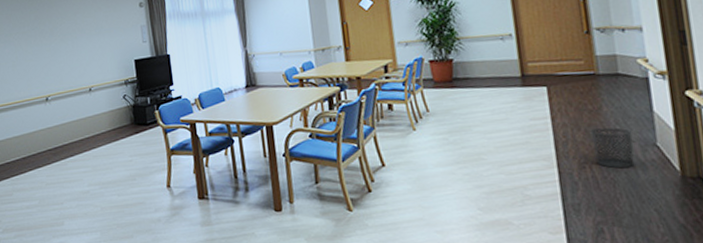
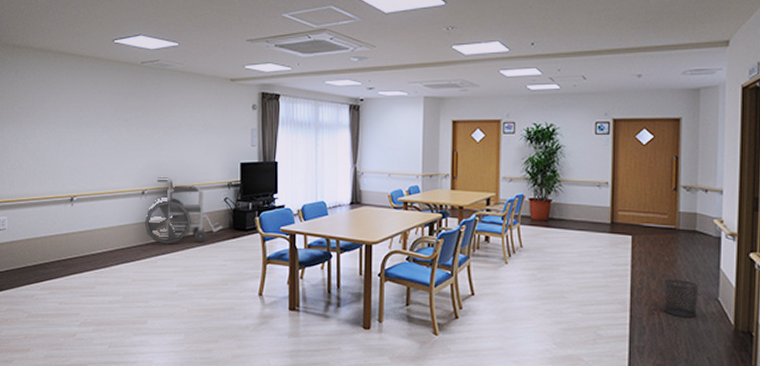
wheelchair: none [51,82,125,147] -> present [144,177,223,245]

